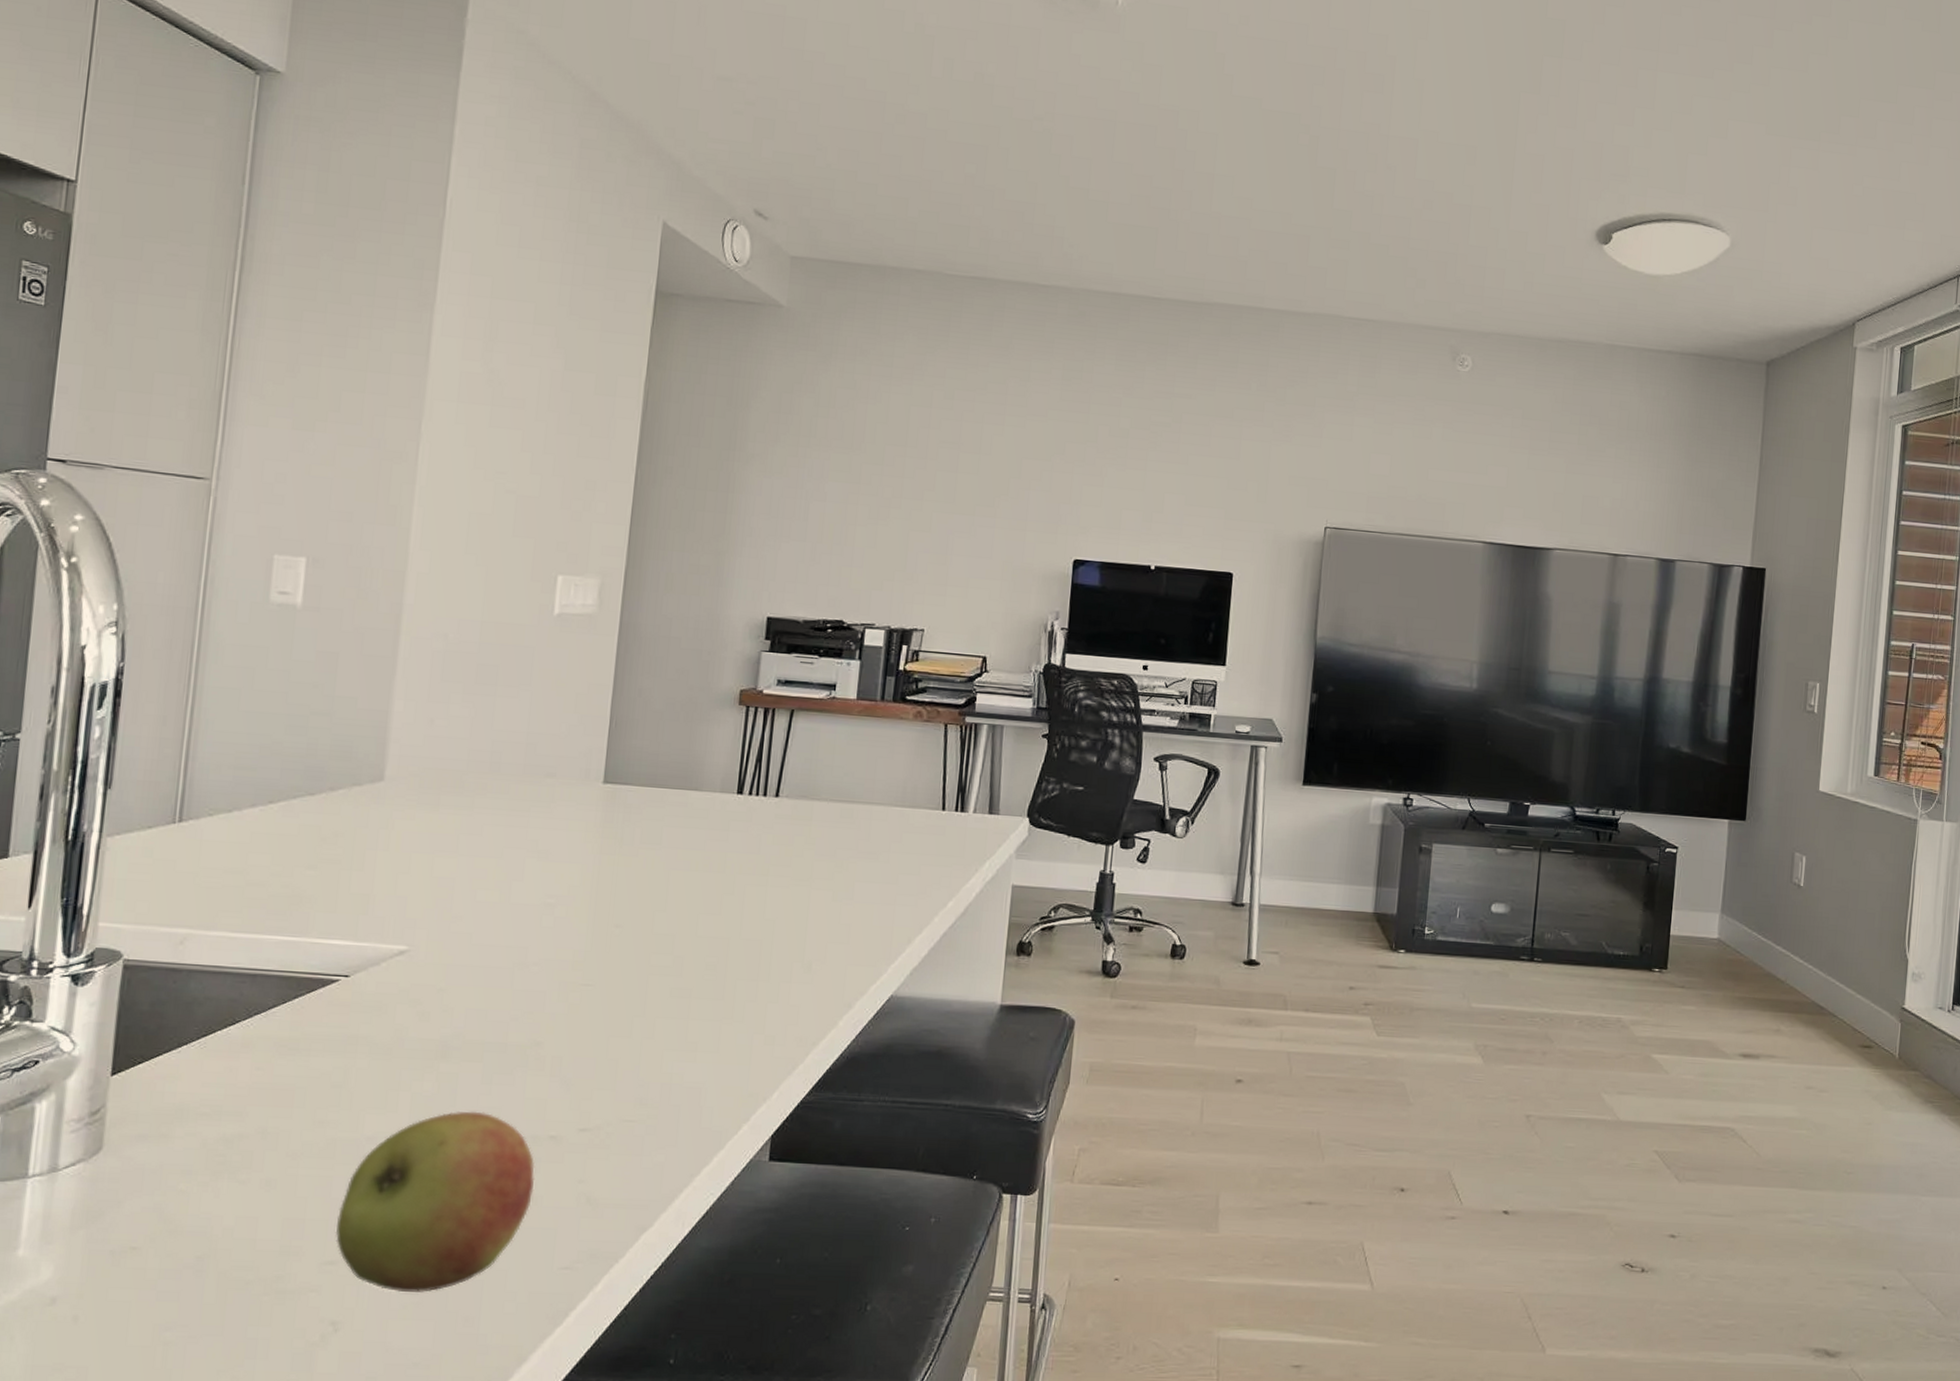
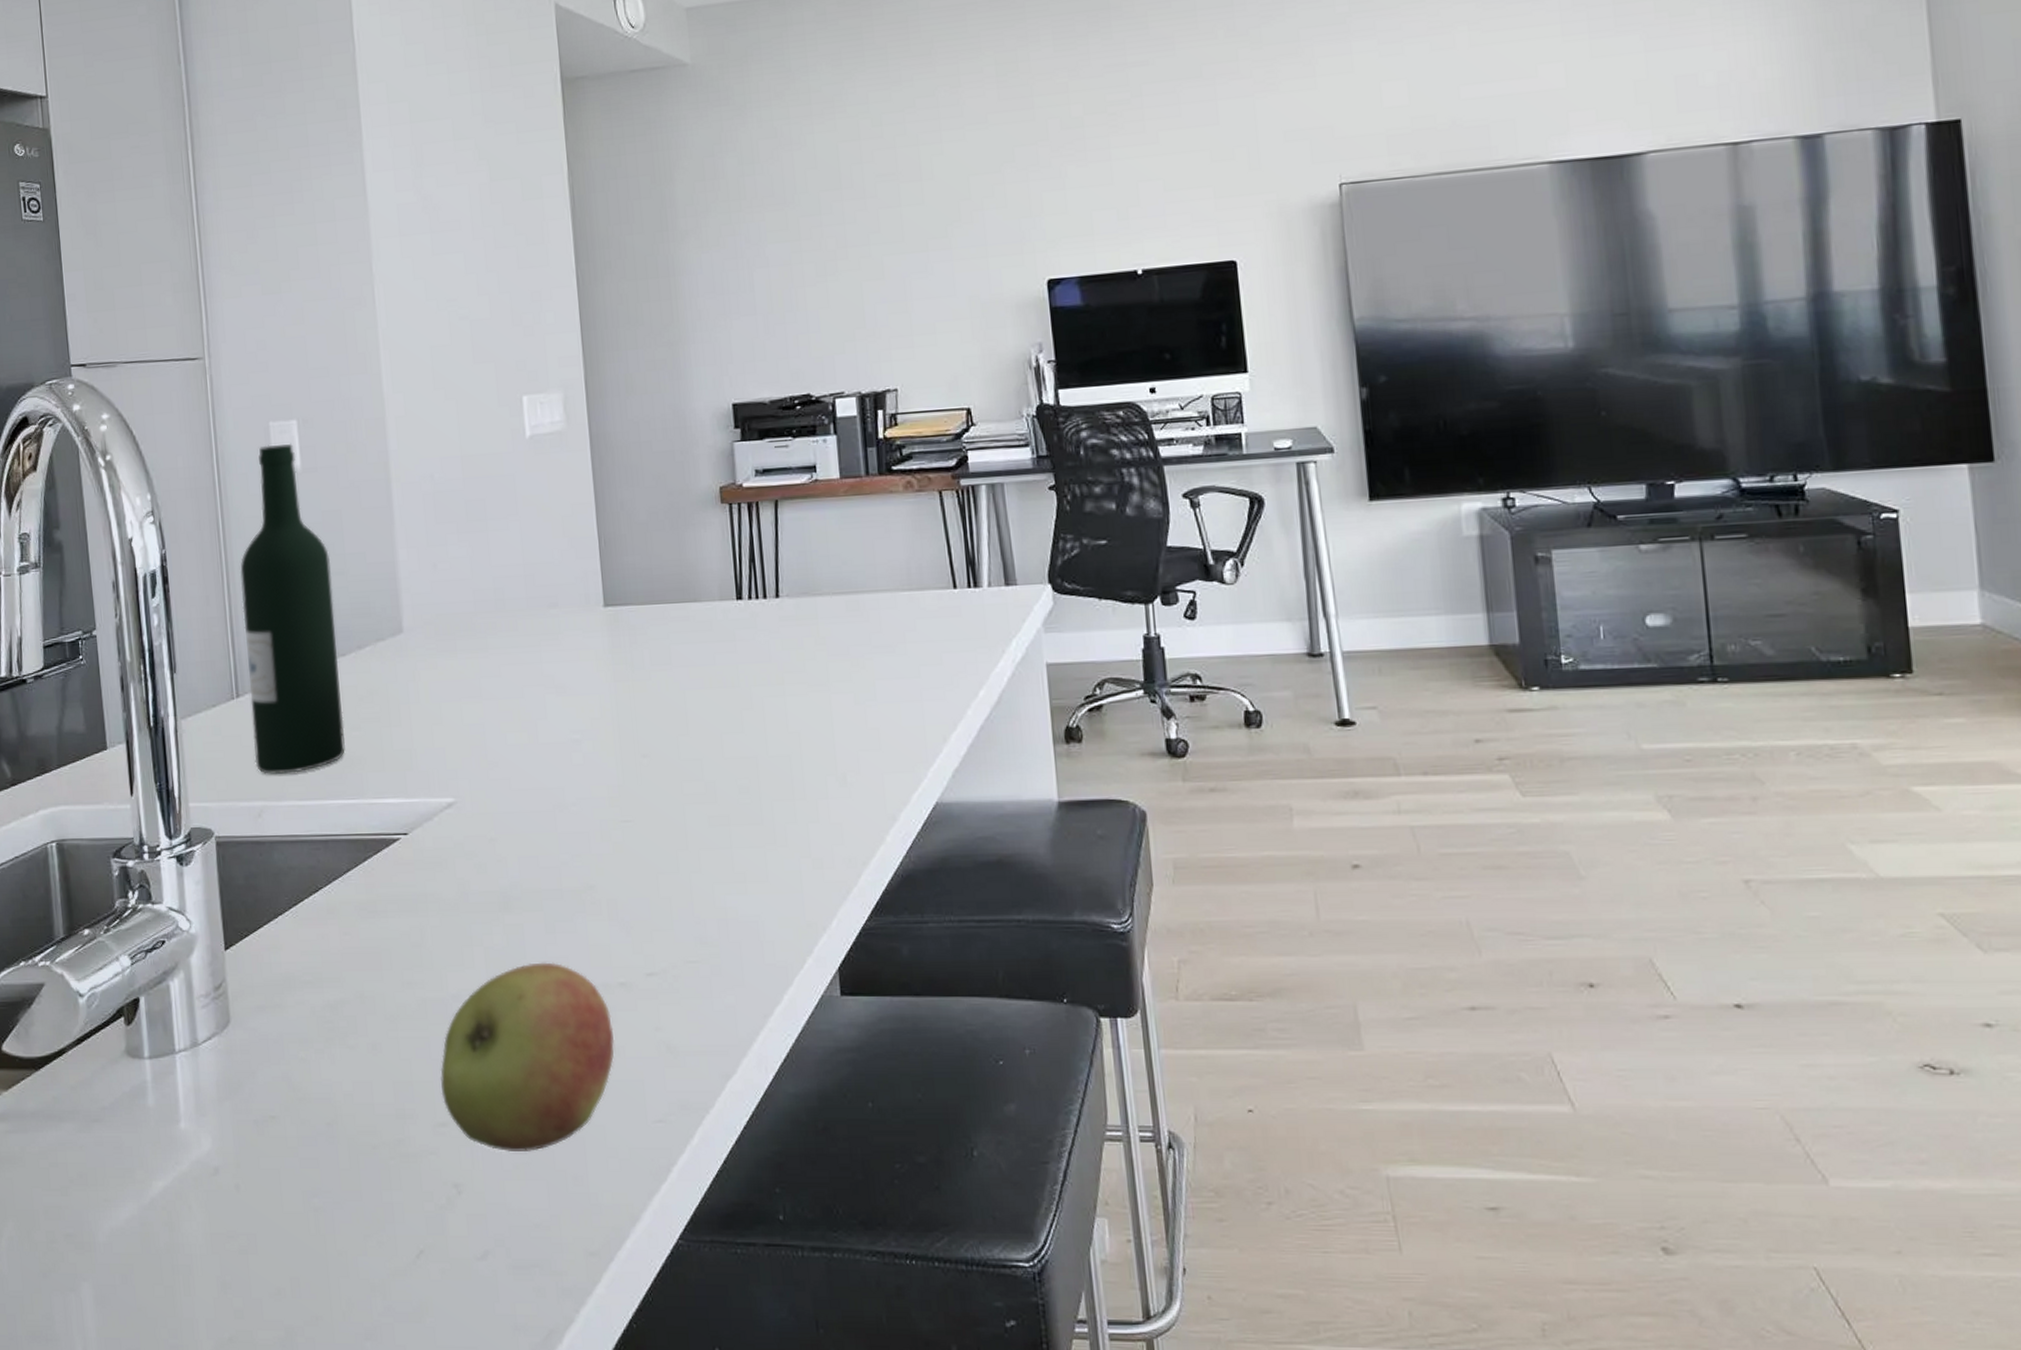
wine bottle: none [187,577,316,905] -> present [240,443,345,774]

